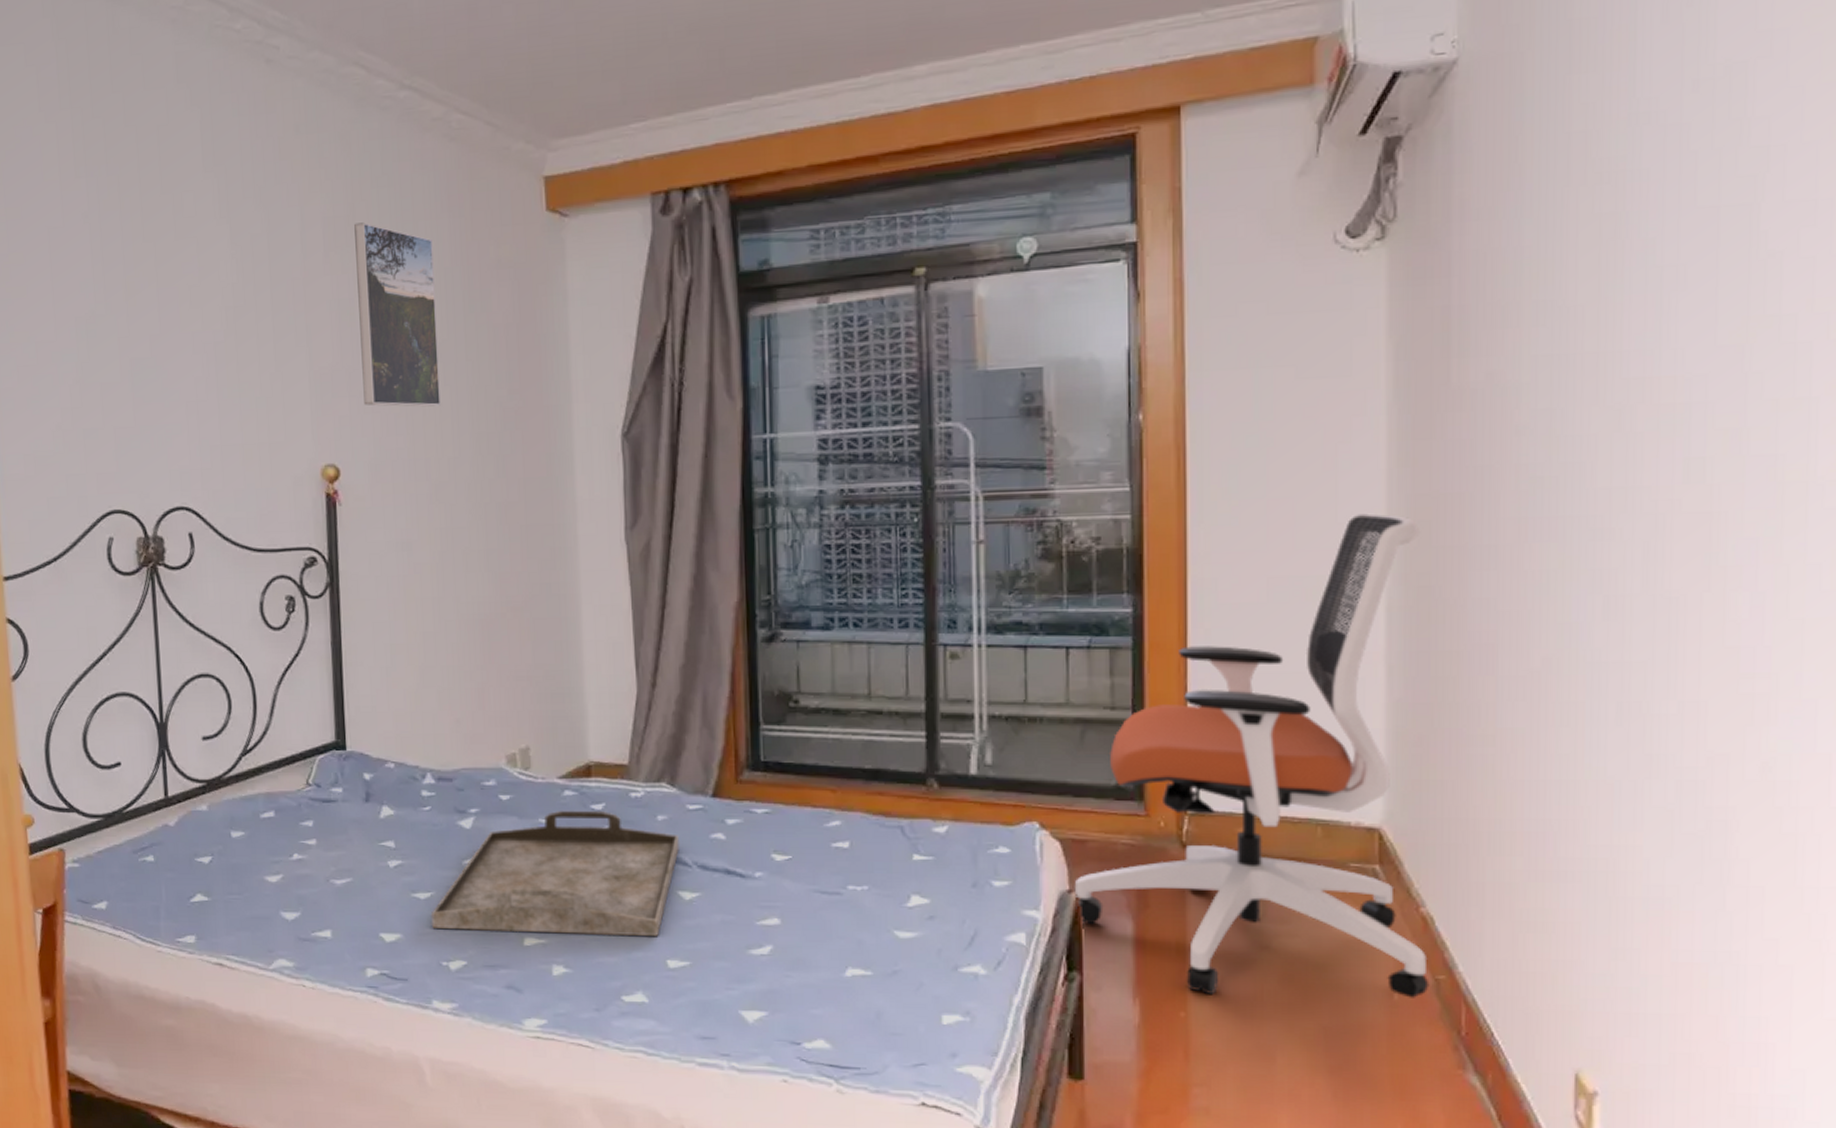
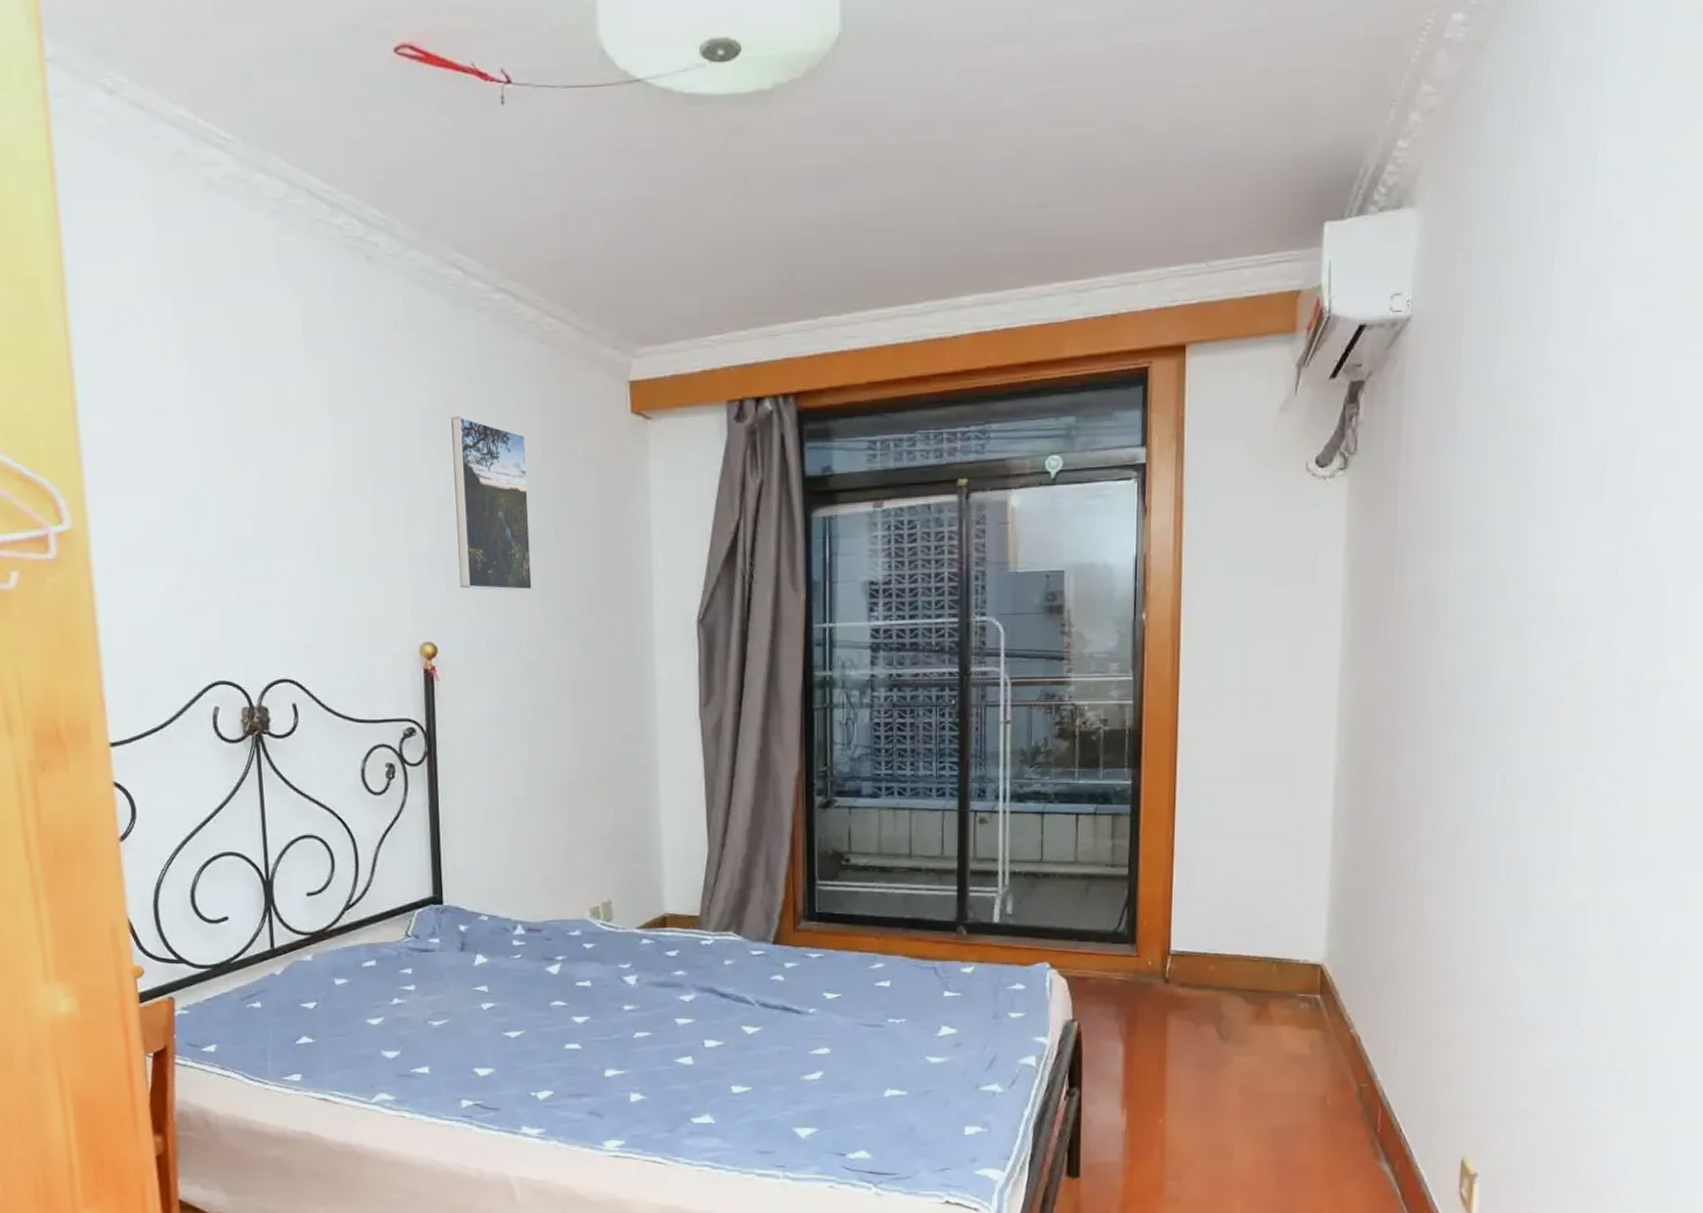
serving tray: present [431,810,679,936] -> none [521,956,743,1065]
office chair: present [1074,513,1430,998] -> none [1076,702,1364,1105]

